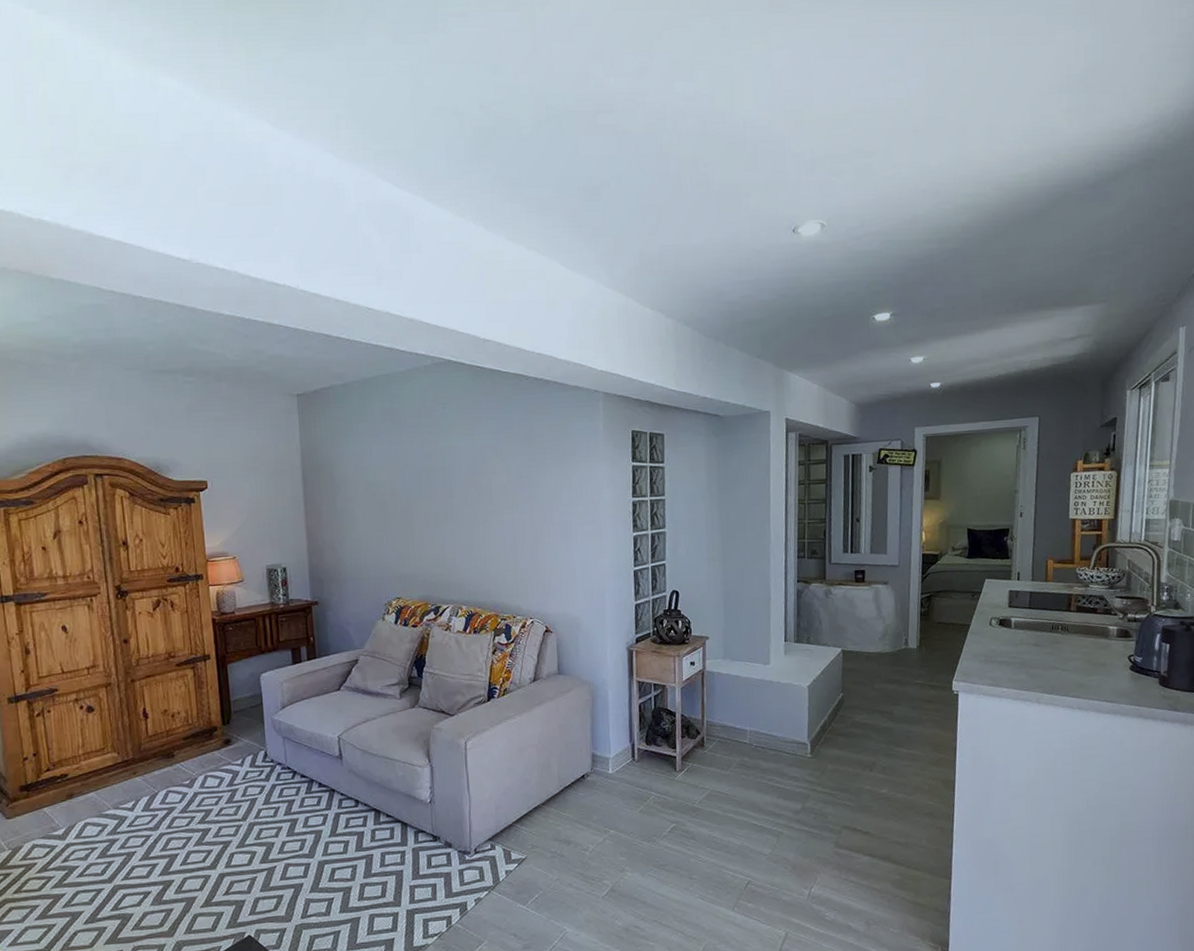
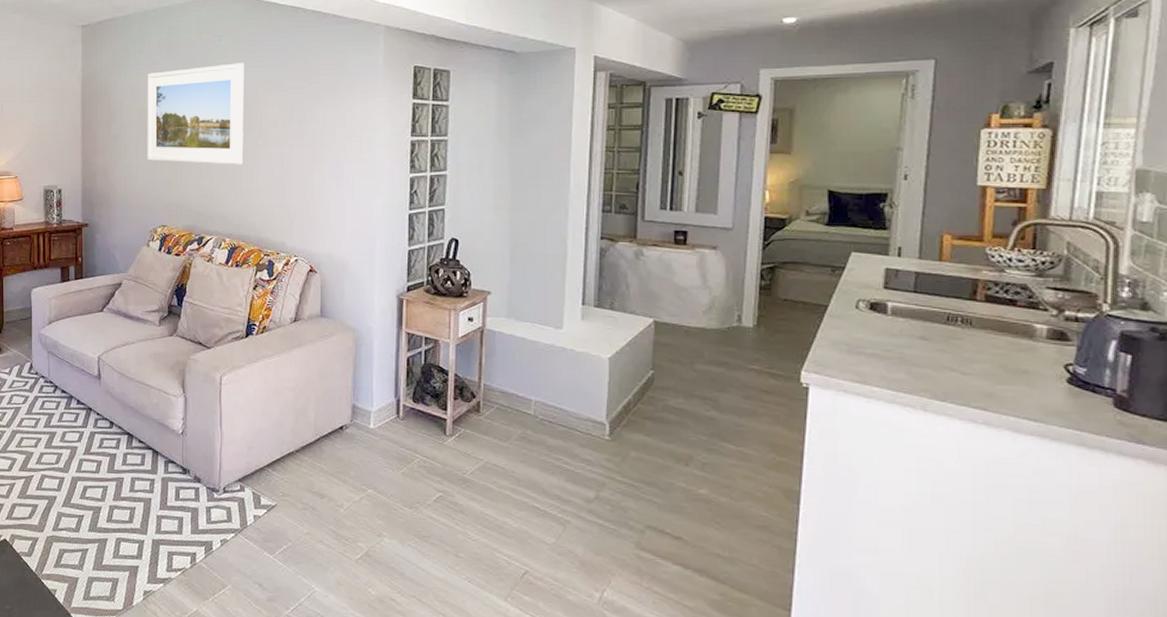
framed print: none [372,430,476,533] -> present [147,63,245,165]

